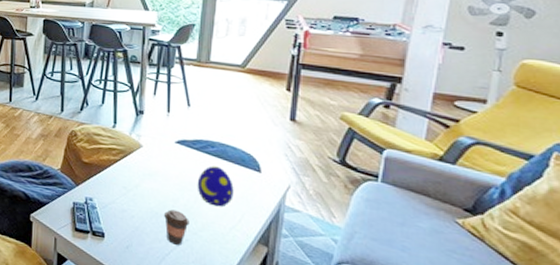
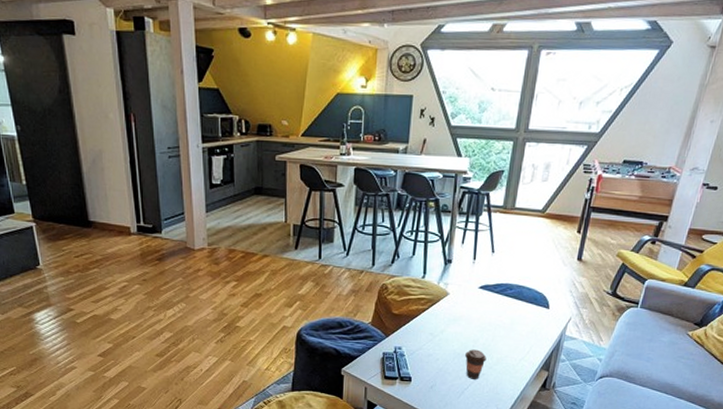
decorative egg: present [197,166,234,207] -> none [495,306,526,342]

